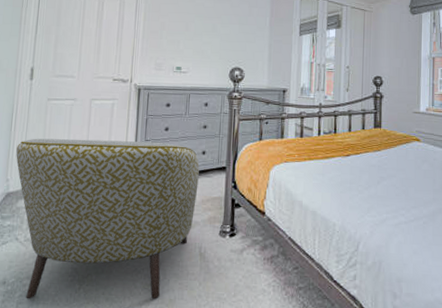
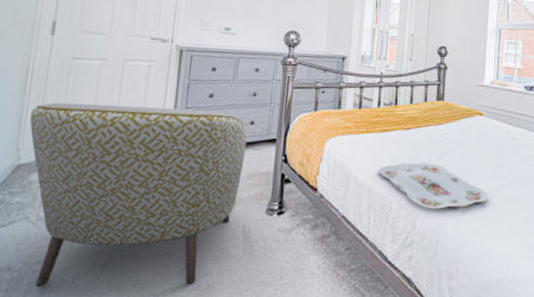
serving tray: none [321,187,429,232] -> present [379,162,489,210]

